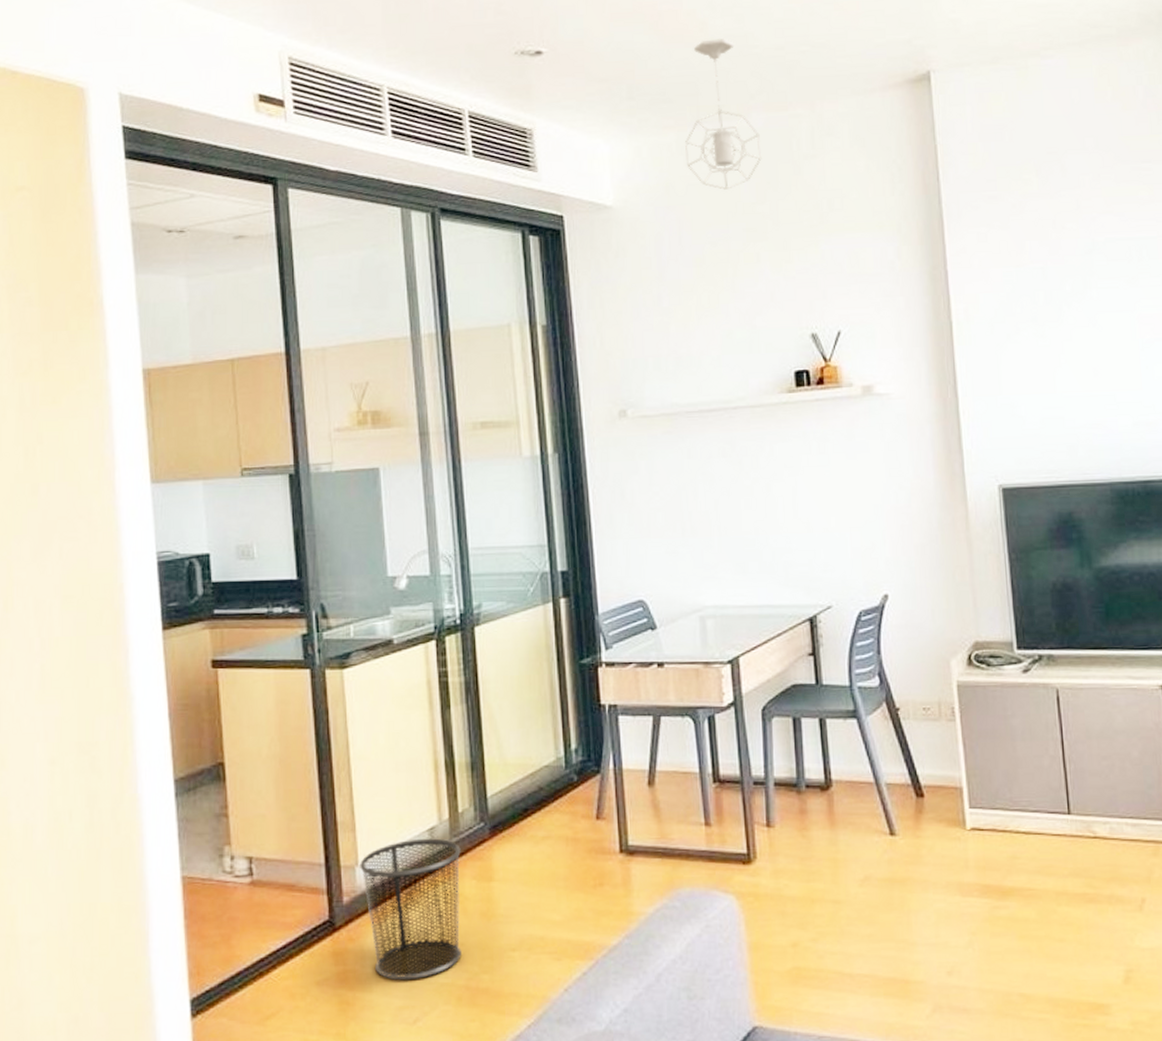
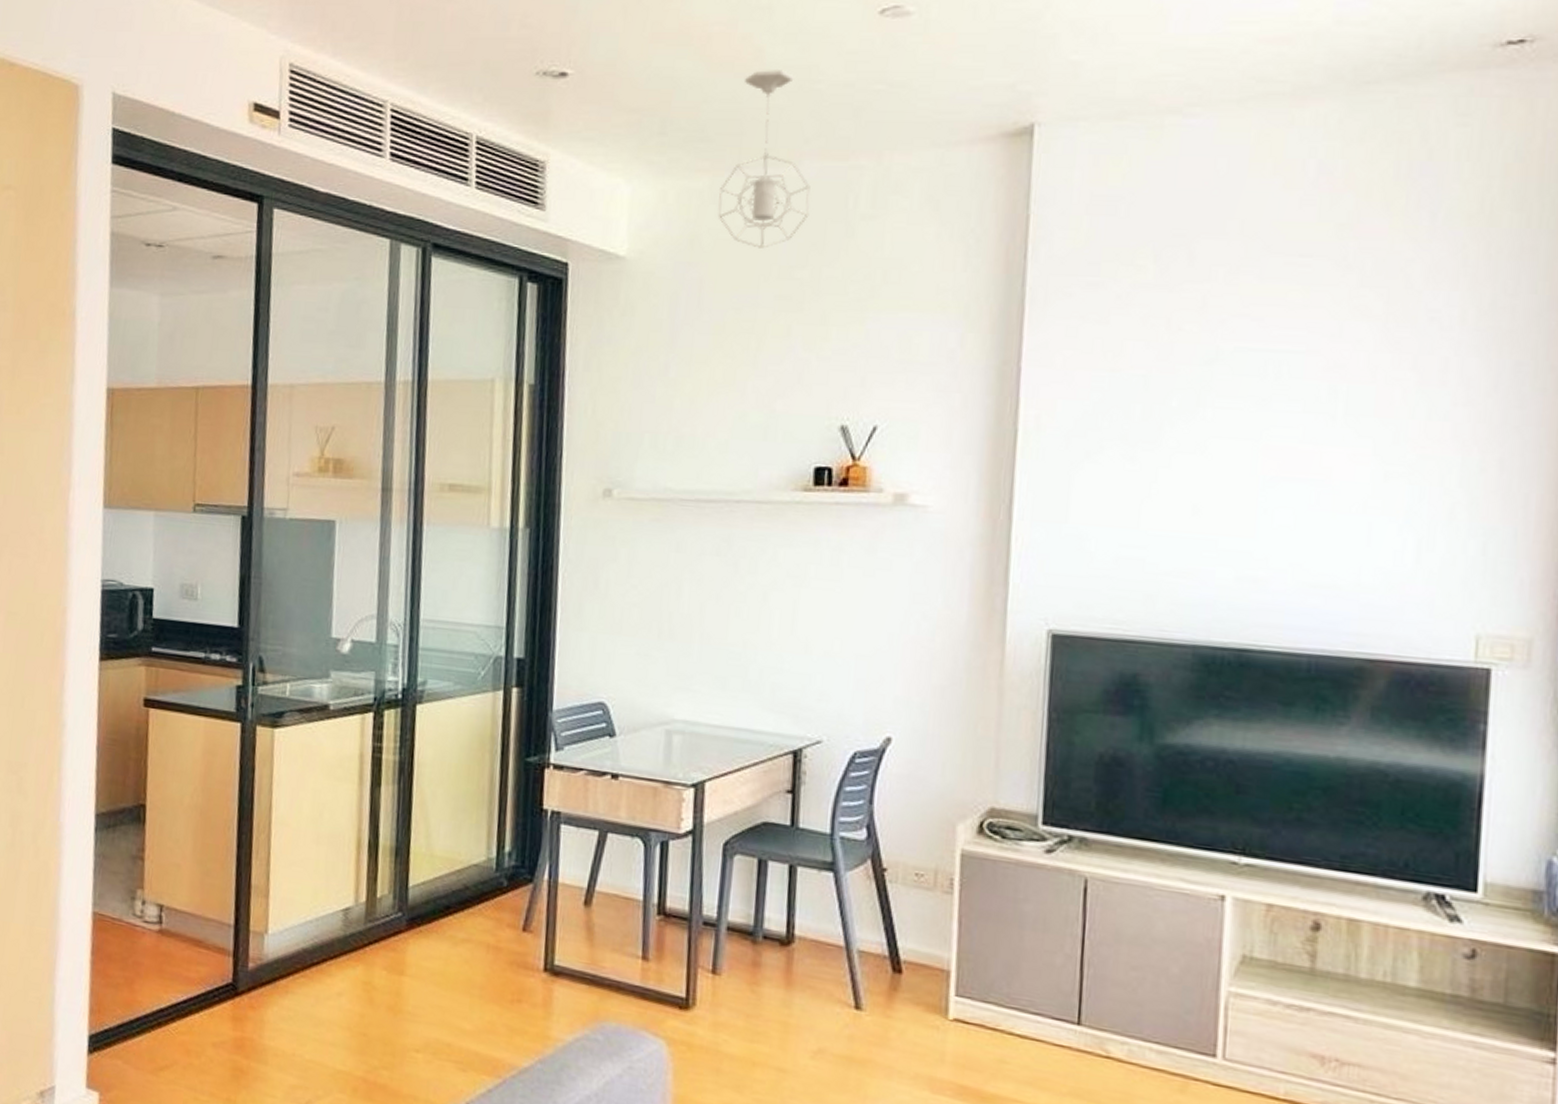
waste bin: present [360,838,462,981] -> none [269,916,375,1062]

